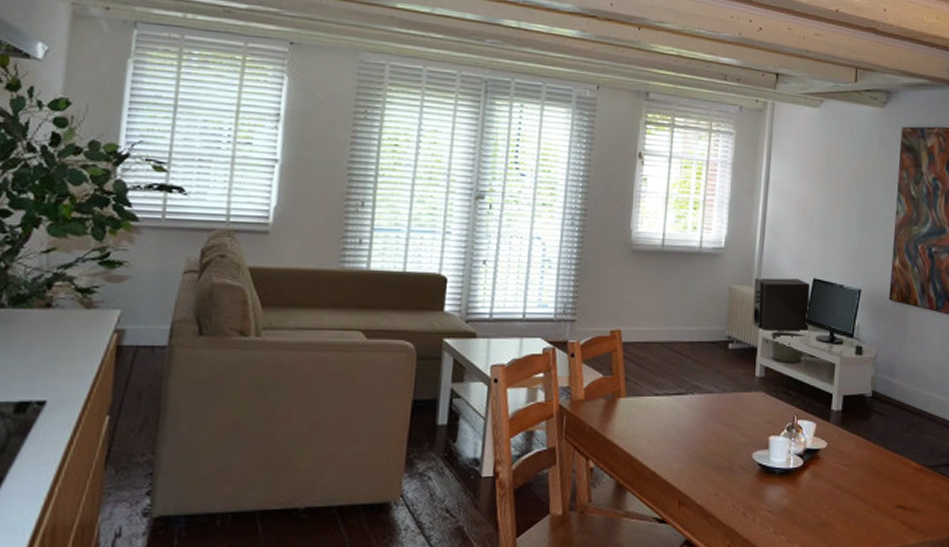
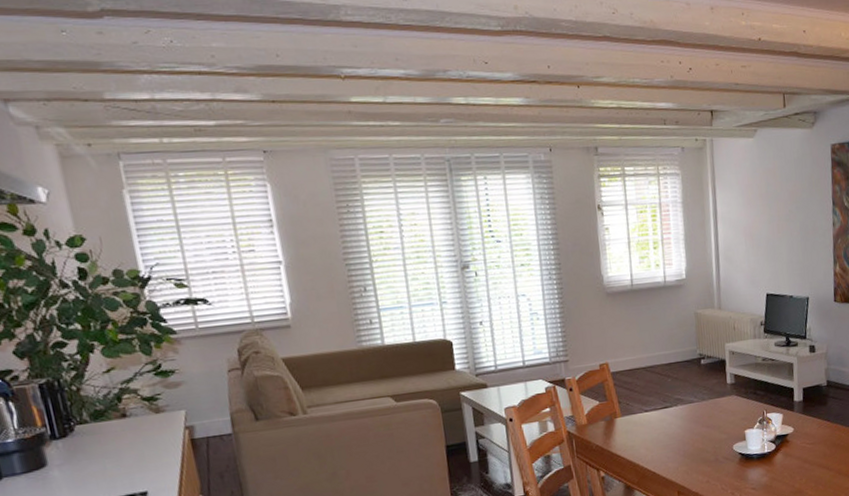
speaker: present [753,277,811,331] -> none [715,296,767,345]
basket: present [771,331,807,363] -> none [735,342,766,369]

